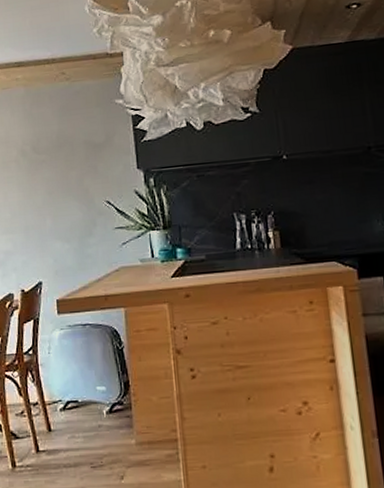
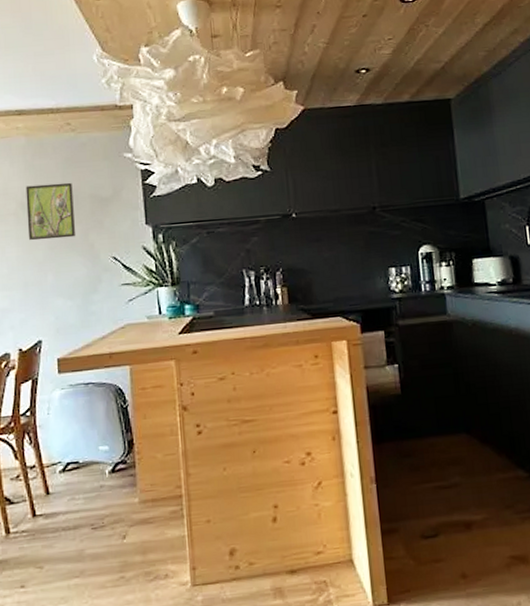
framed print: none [25,129,71,186] -> present [25,182,75,241]

